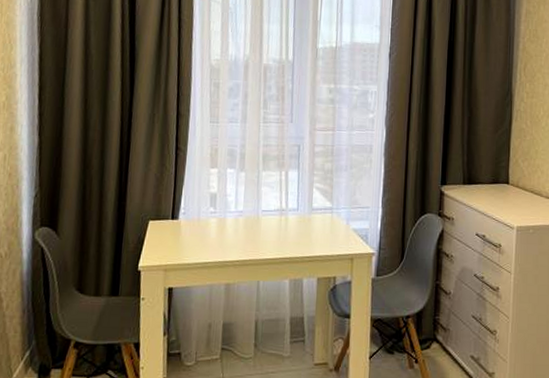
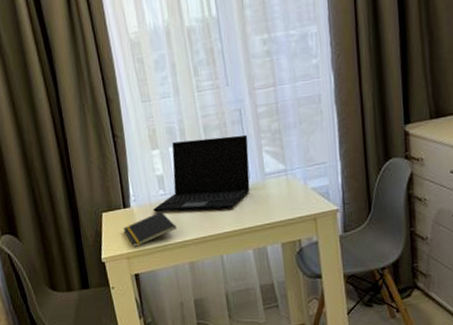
notepad: none [166,228,220,261] -> present [123,211,177,248]
laptop: none [200,164,302,236] -> present [152,134,250,212]

